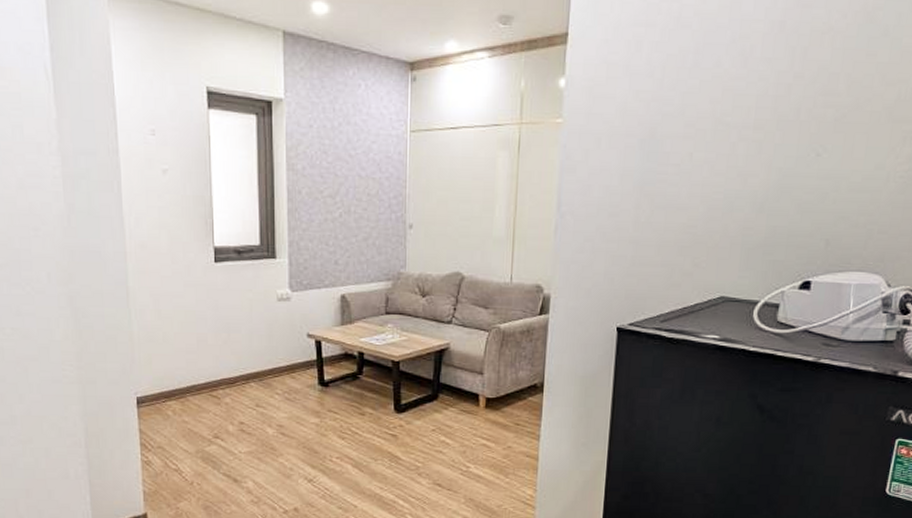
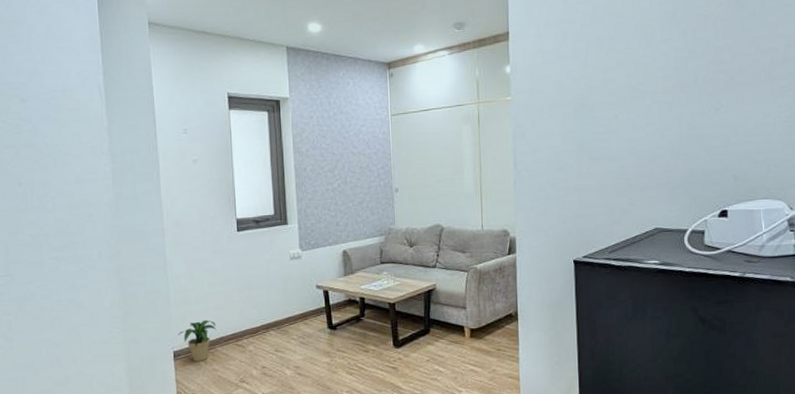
potted plant: none [141,364,188,411] -> present [177,319,217,361]

